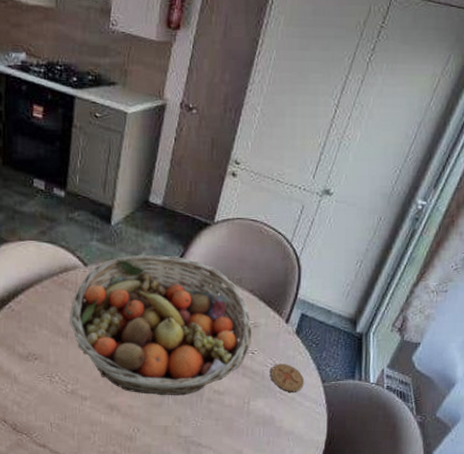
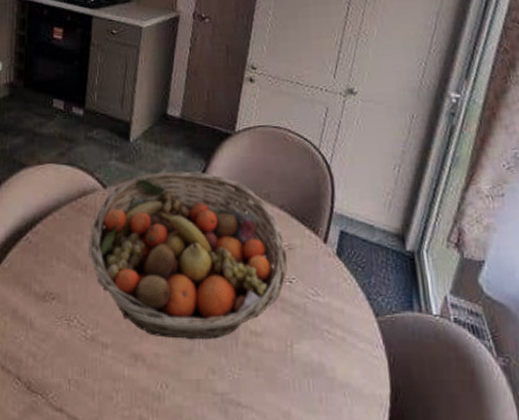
coaster: present [270,364,305,392] -> none [313,294,355,331]

